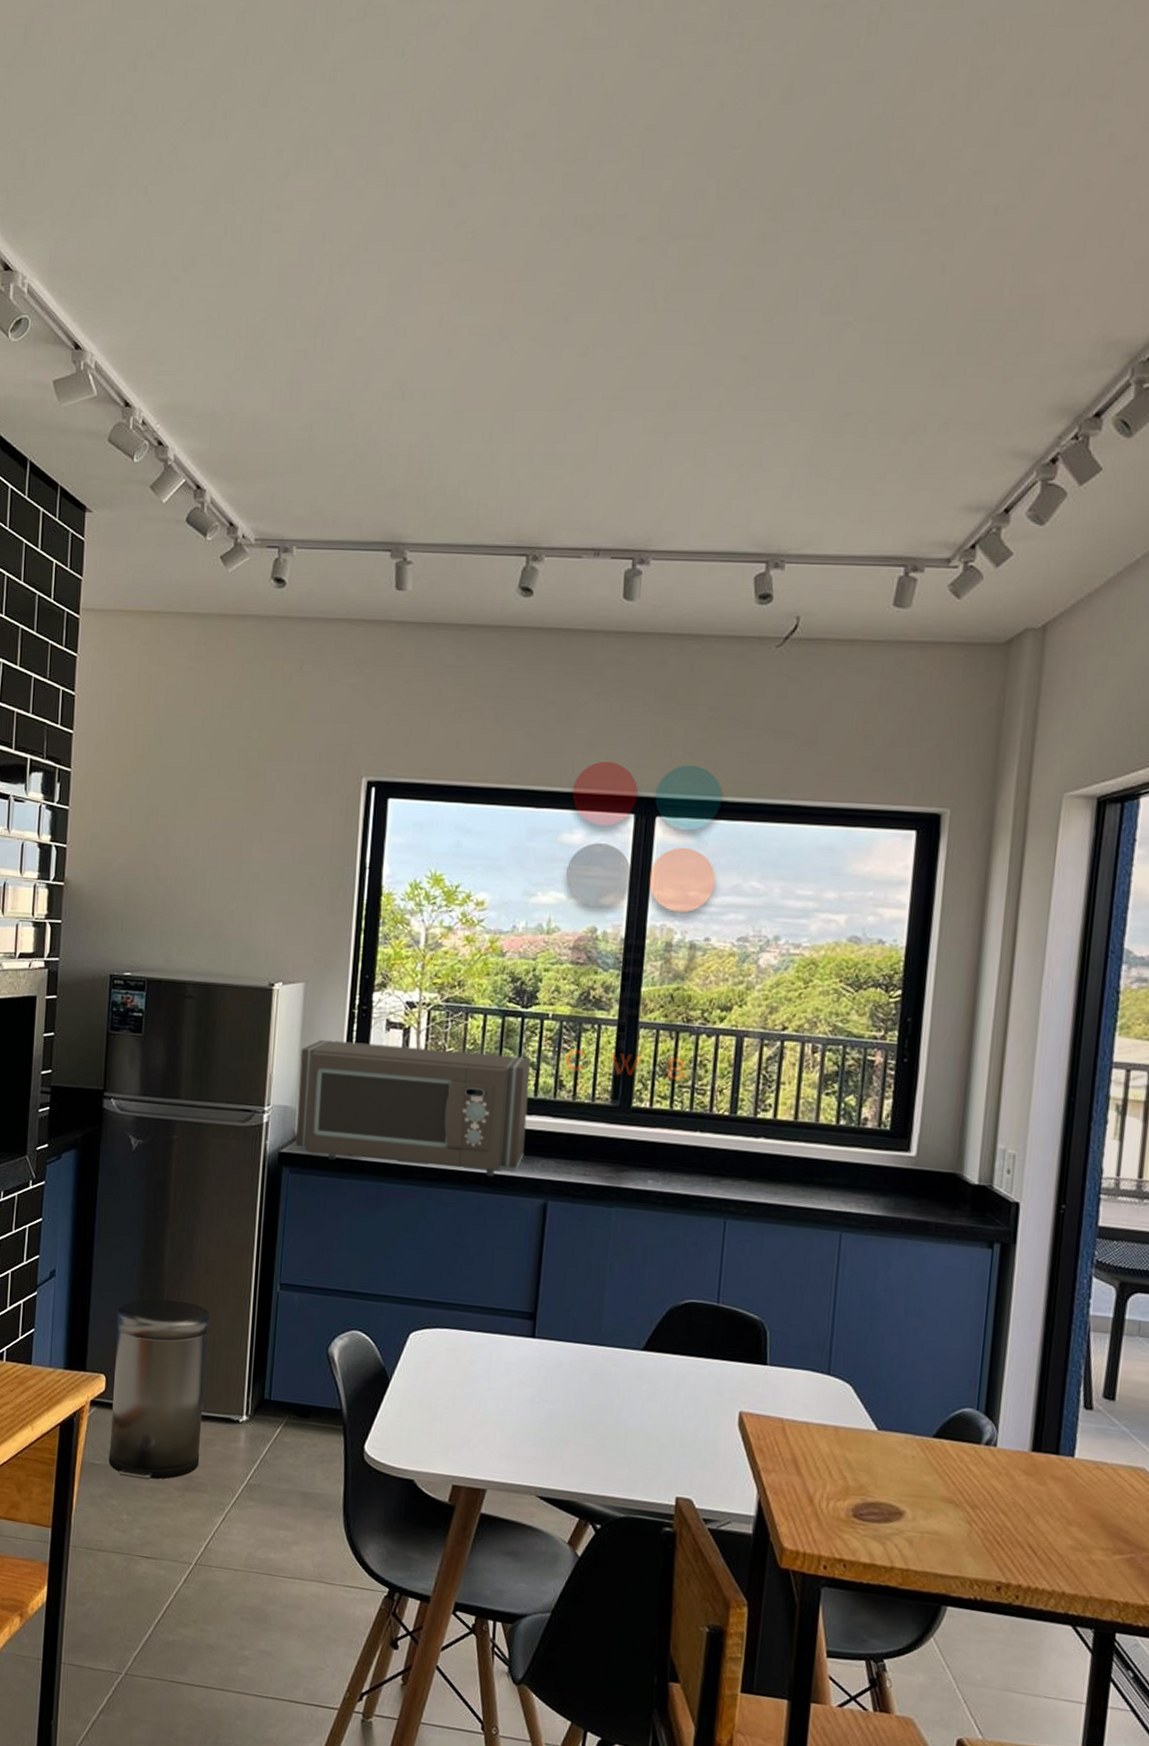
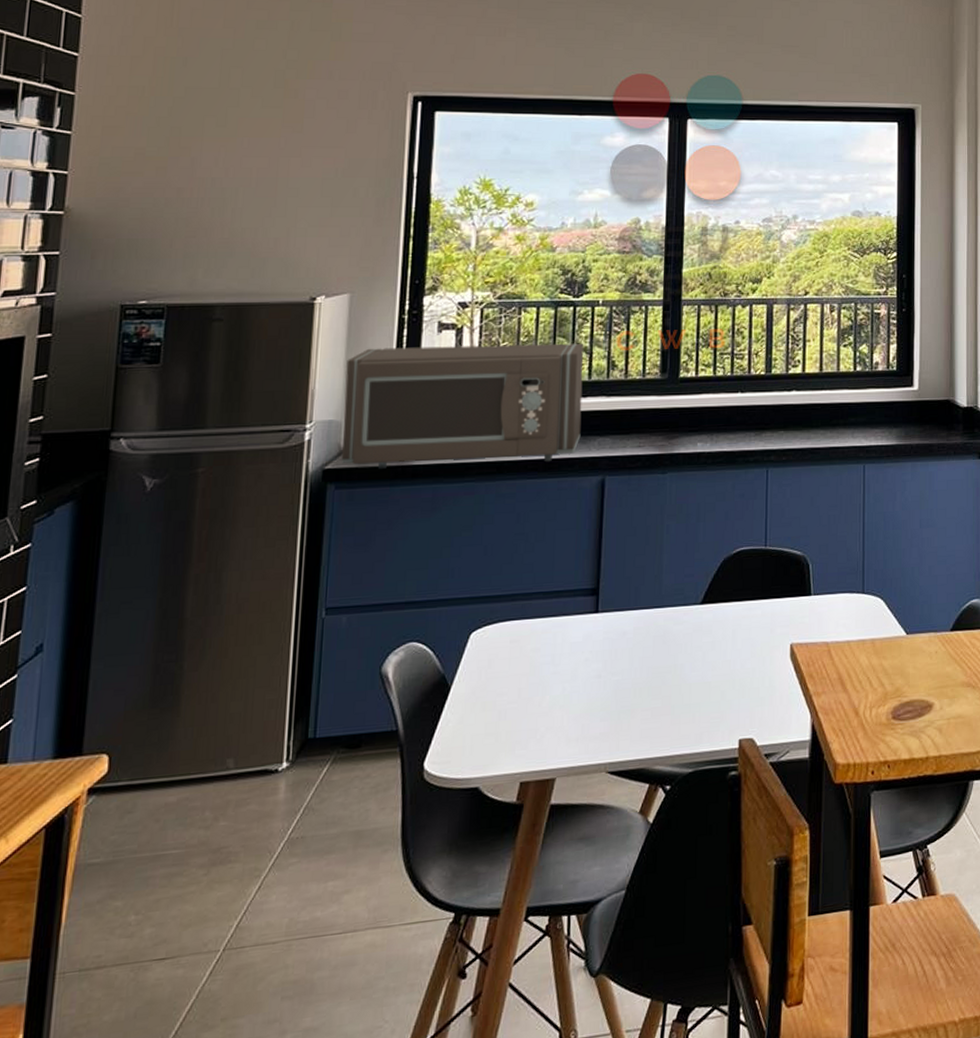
pedal bin: present [108,1299,210,1480] -> none [111,649,243,870]

